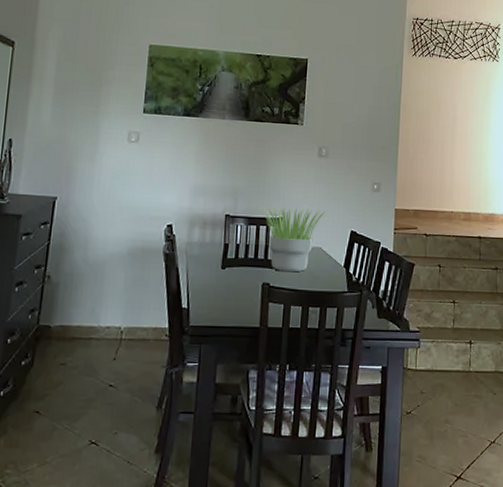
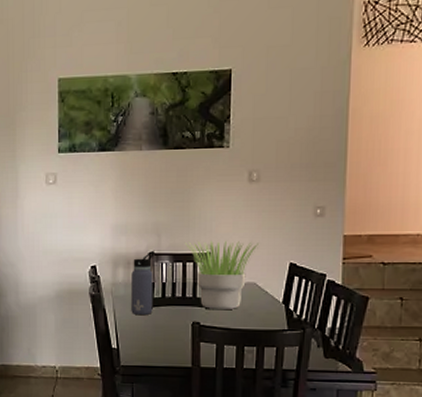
water bottle: none [204,212,231,276] -> present [131,250,155,316]

